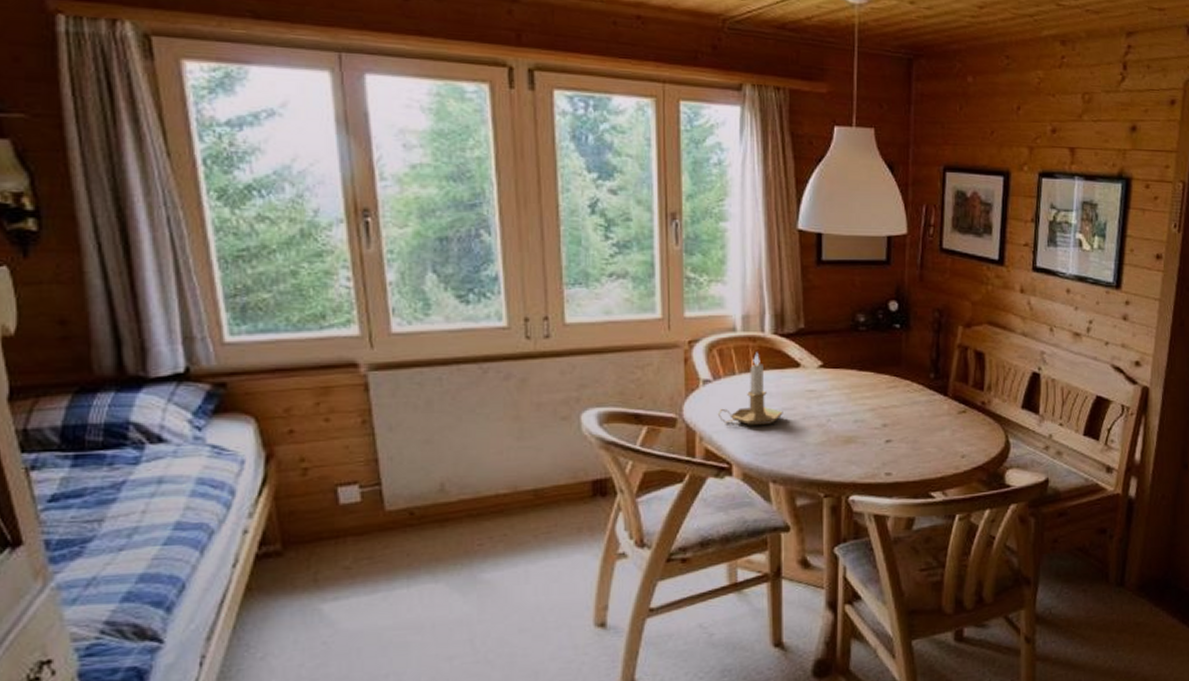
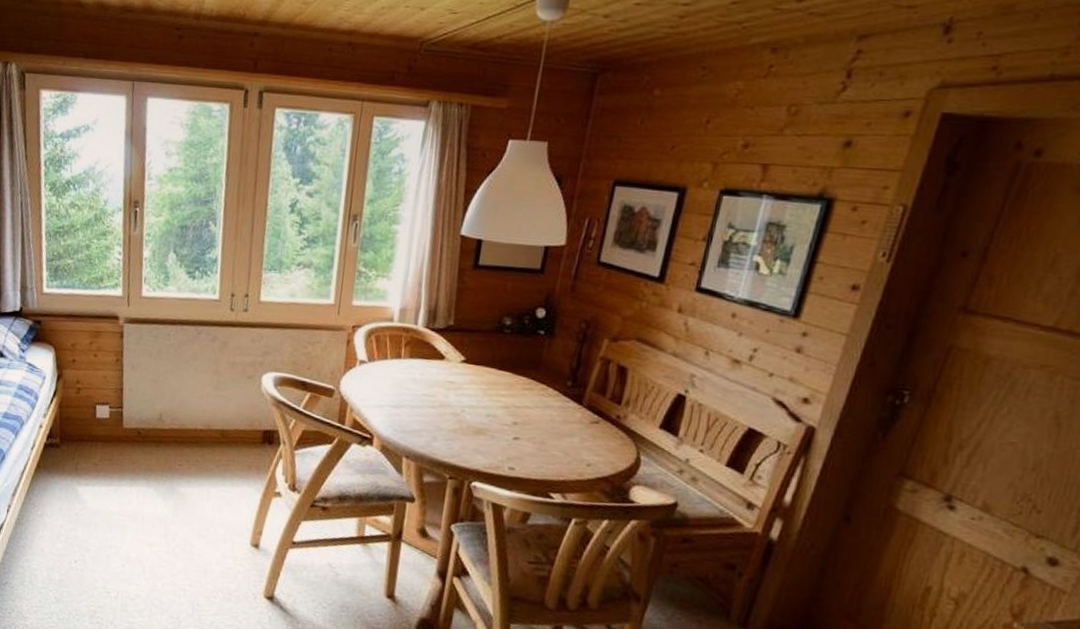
candlestick: present [717,352,783,426] -> none [367,342,424,407]

